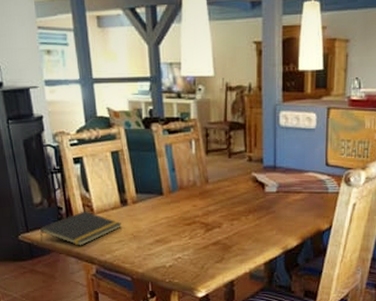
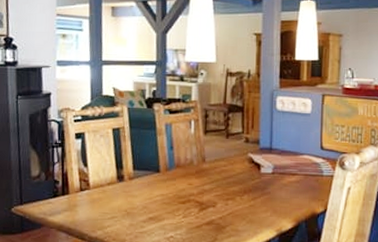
notepad: present [39,211,121,246] -> none [32,185,116,221]

